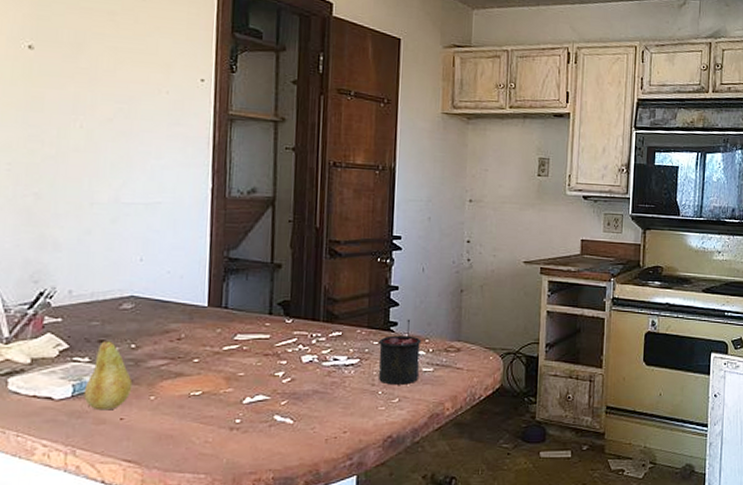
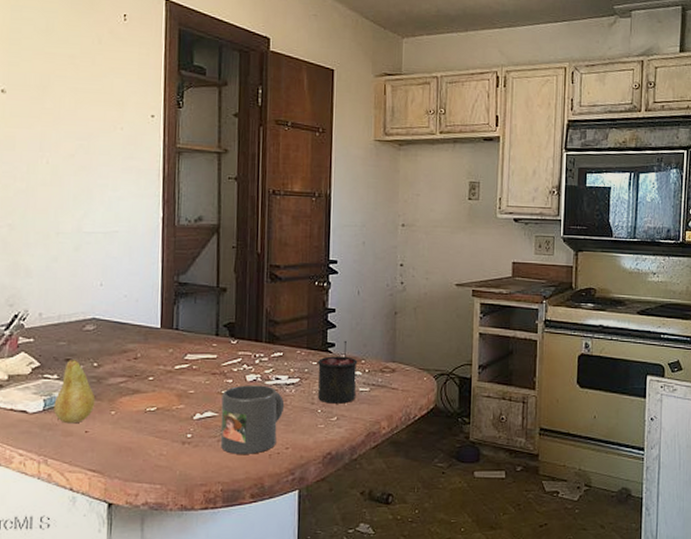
mug: none [272,366,343,440] -> present [220,385,285,454]

